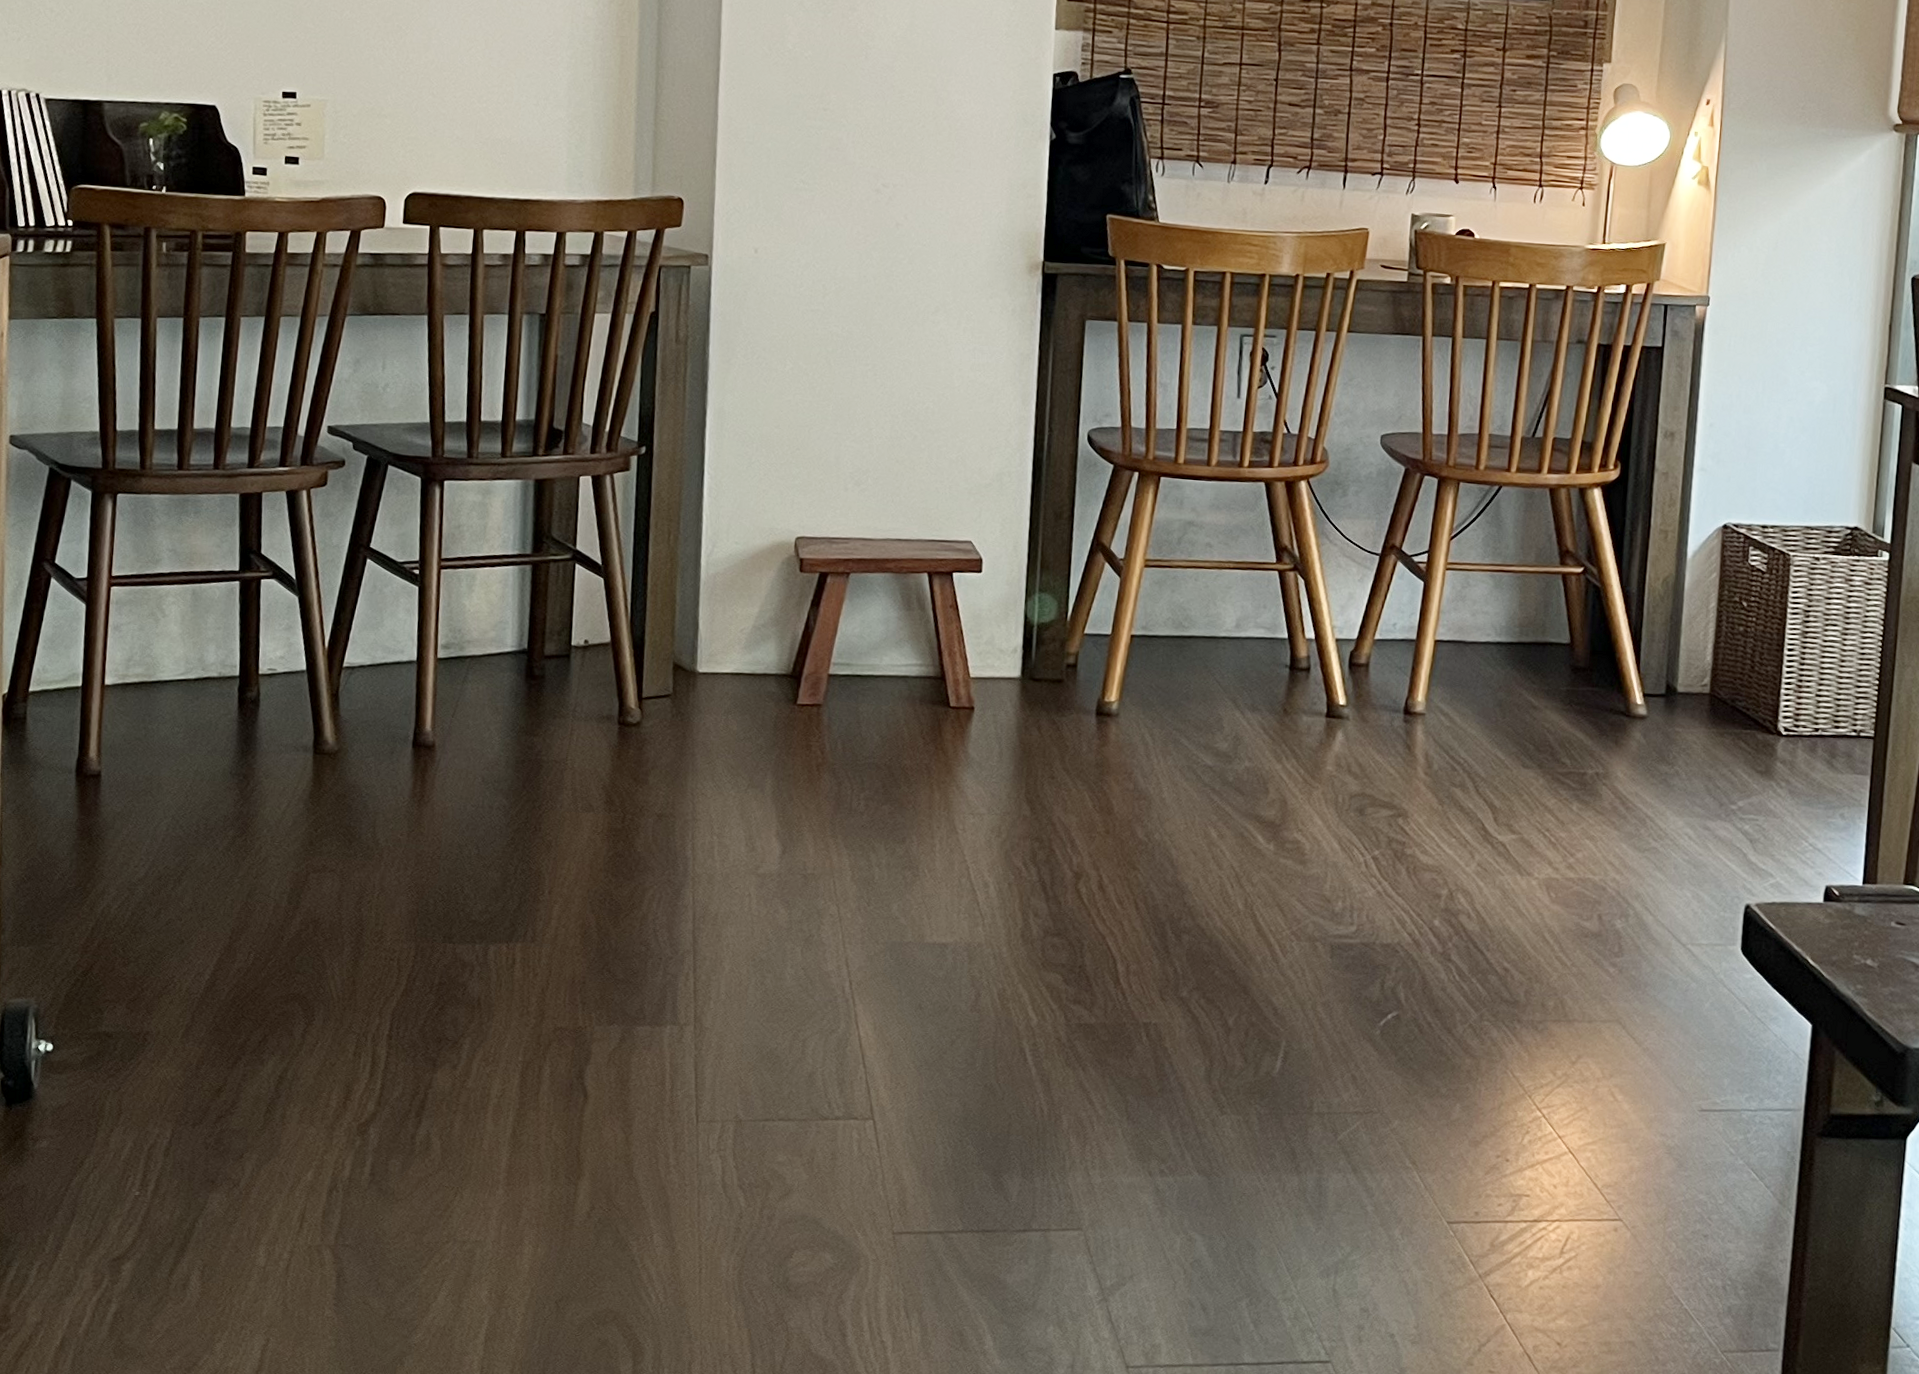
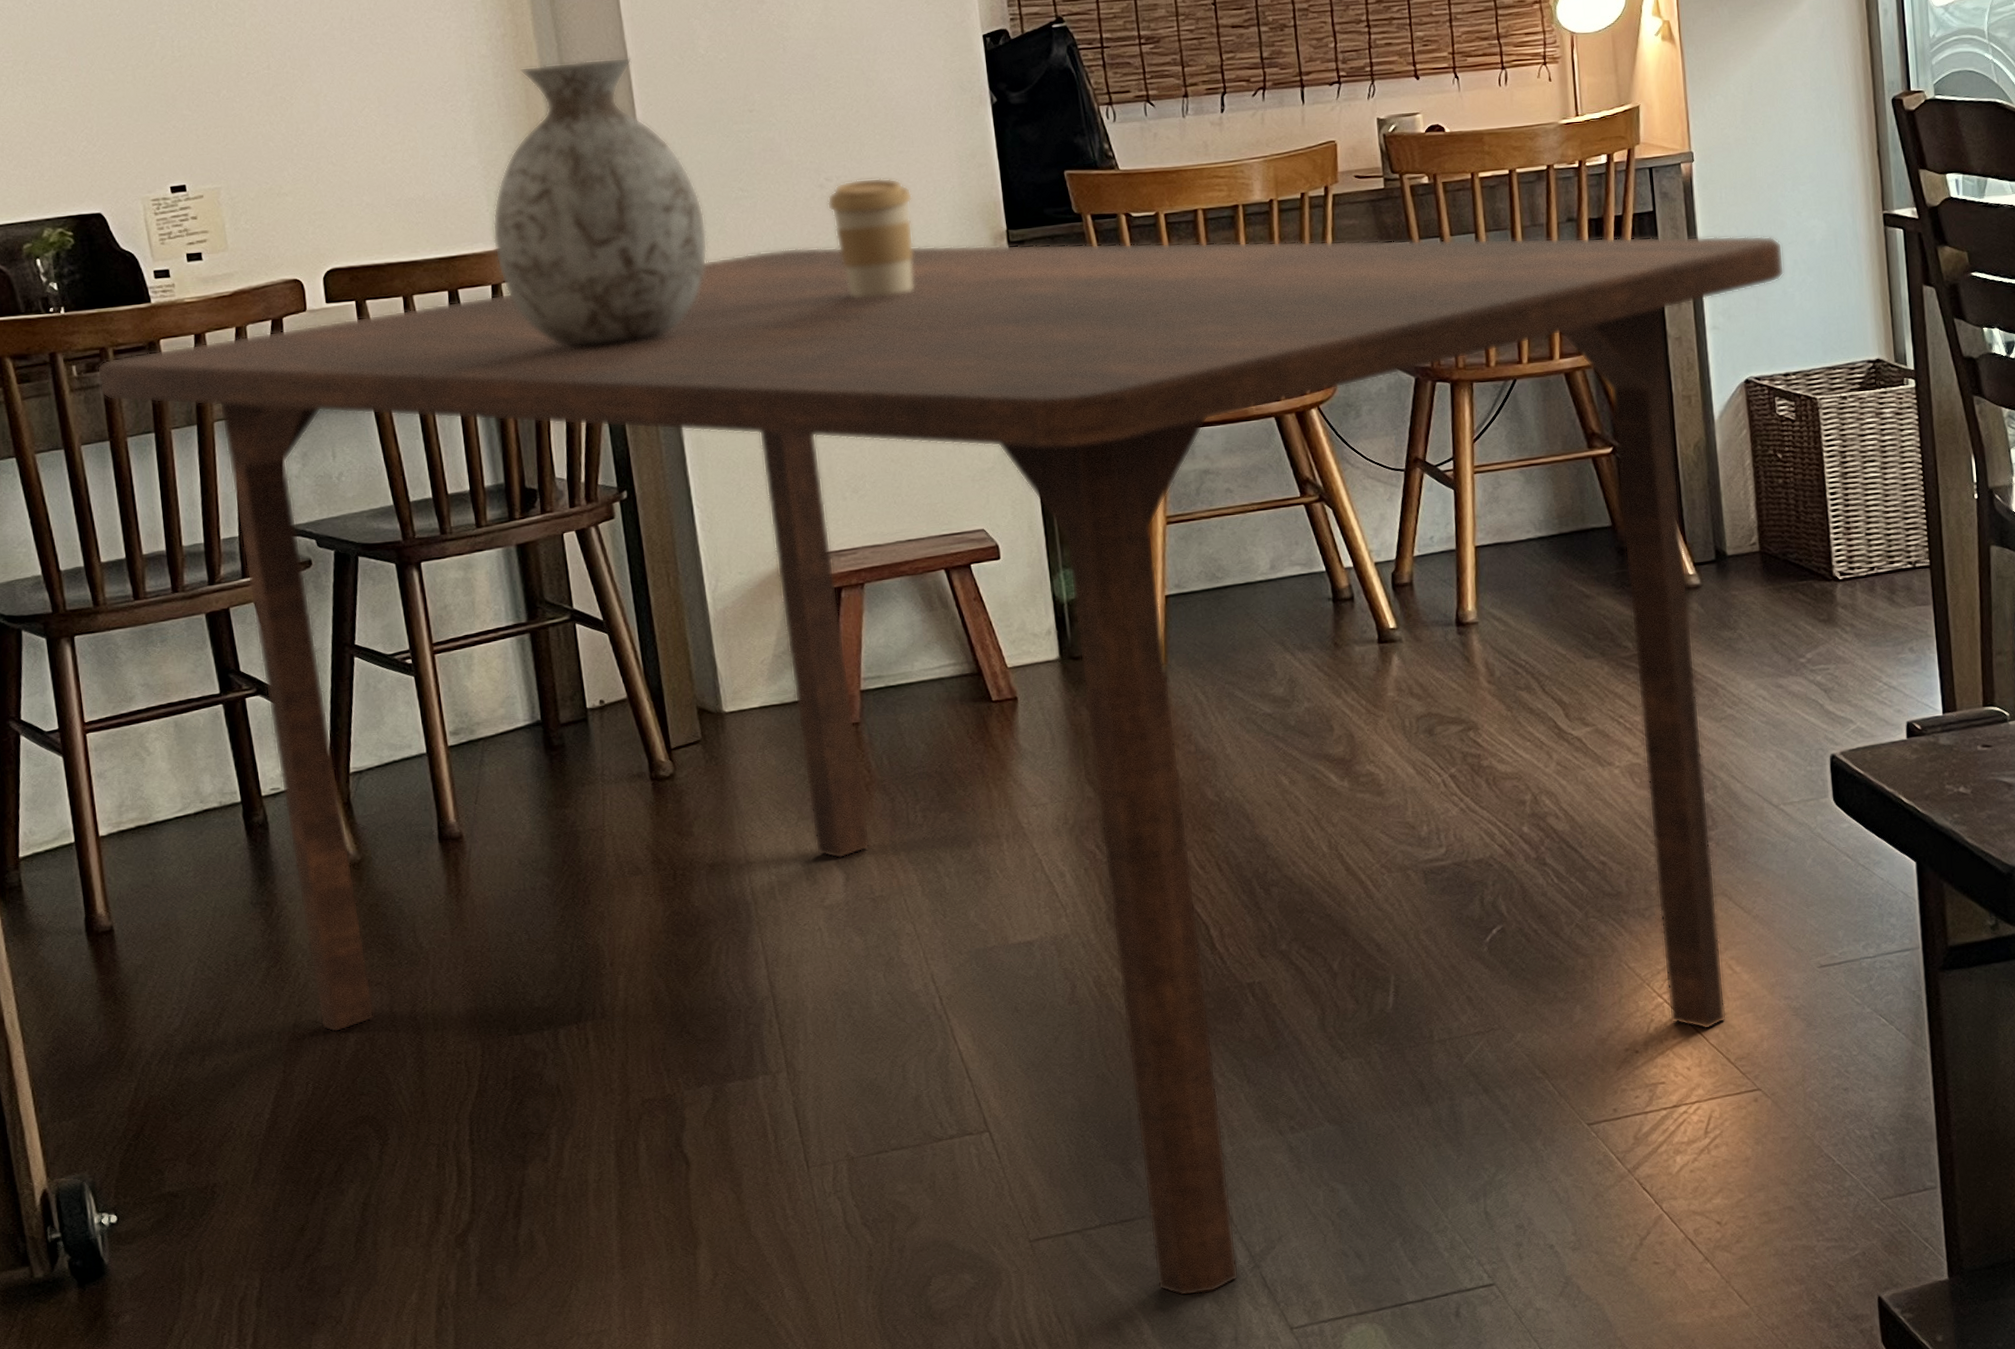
dining table: none [183,241,1782,1317] -> present [96,235,1785,1297]
vase: none [565,34,765,307] -> present [492,57,708,346]
coffee cup: none [879,190,961,304] -> present [827,177,915,298]

